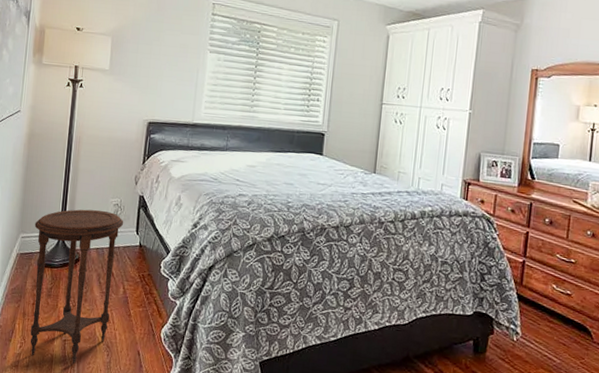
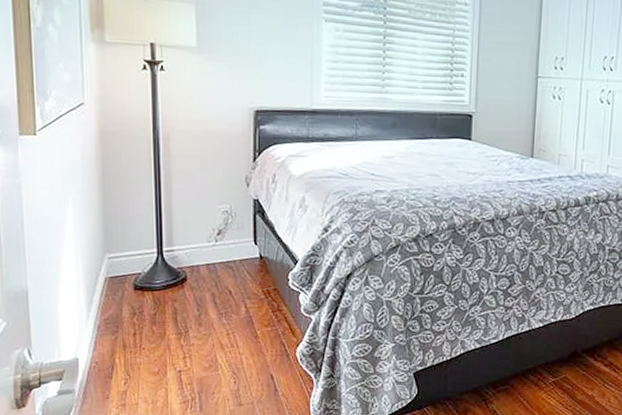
side table: present [30,209,124,364] -> none [123,219,238,395]

